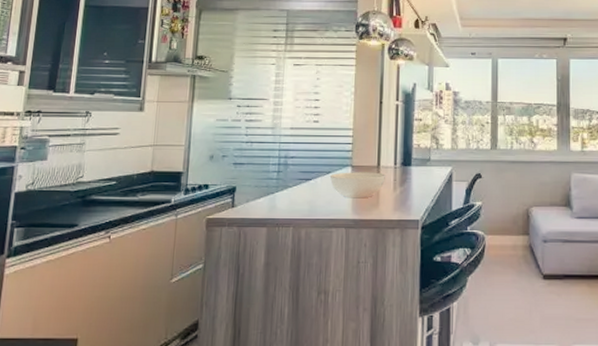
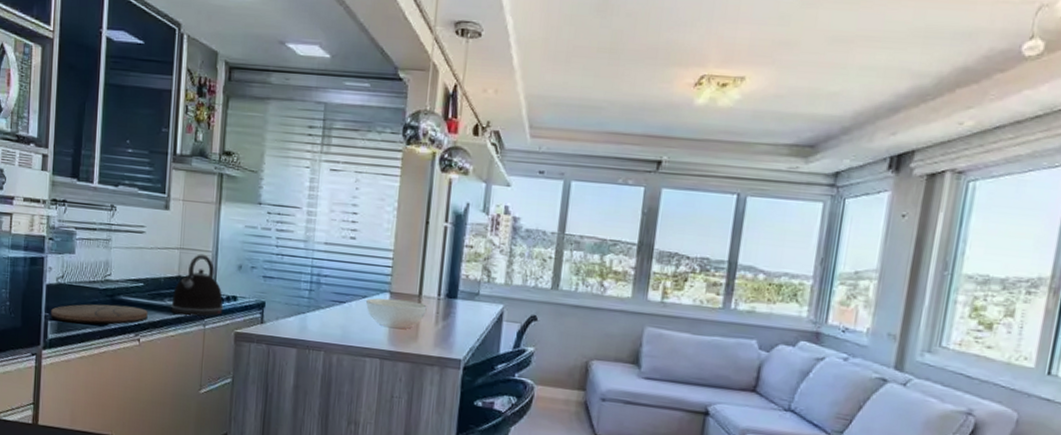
cutting board: none [17,205,120,228] -> present [51,304,148,325]
kettle: none [143,148,195,208] -> present [171,254,223,317]

